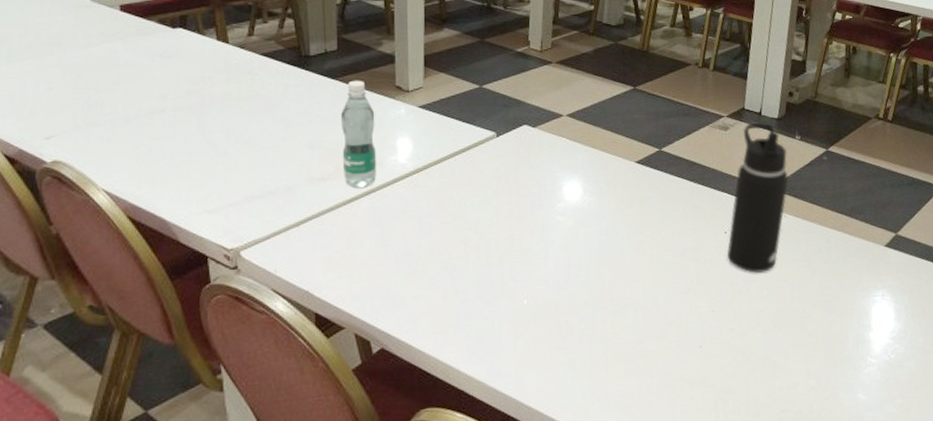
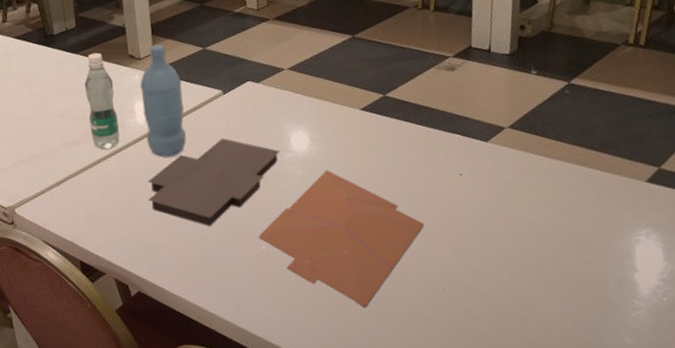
papers: none [402,183,552,277] -> present [147,138,281,226]
water bottle: none [405,77,453,201] -> present [140,44,187,158]
papers: none [520,222,688,365] -> present [258,169,424,307]
water bottle: present [727,122,789,273] -> none [464,59,528,214]

